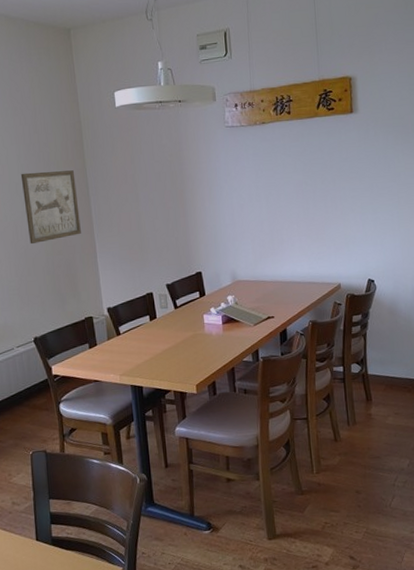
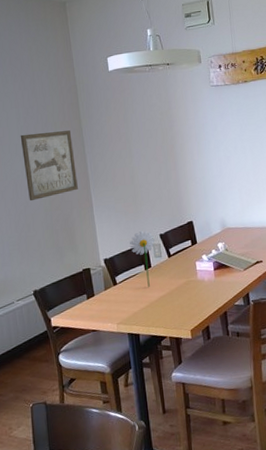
flower: none [134,279,161,339] -> present [130,230,154,287]

